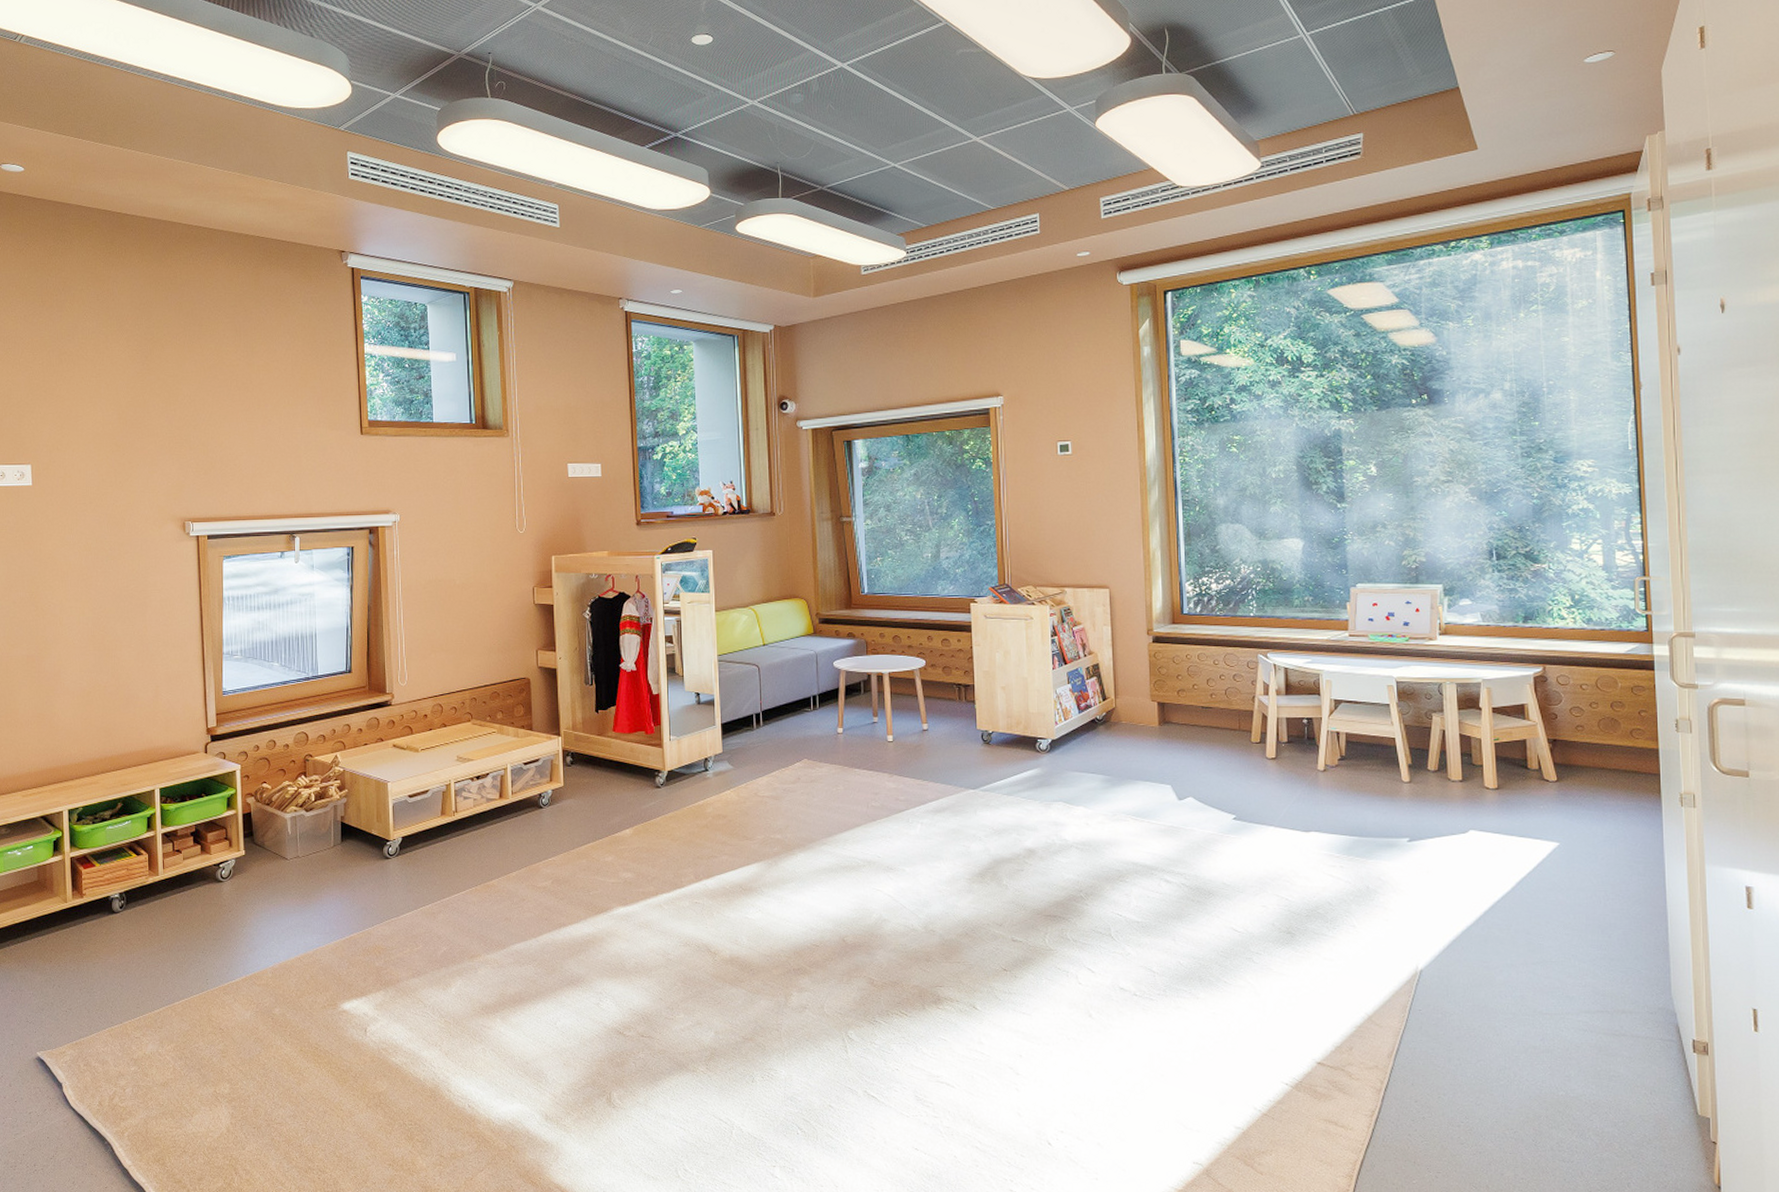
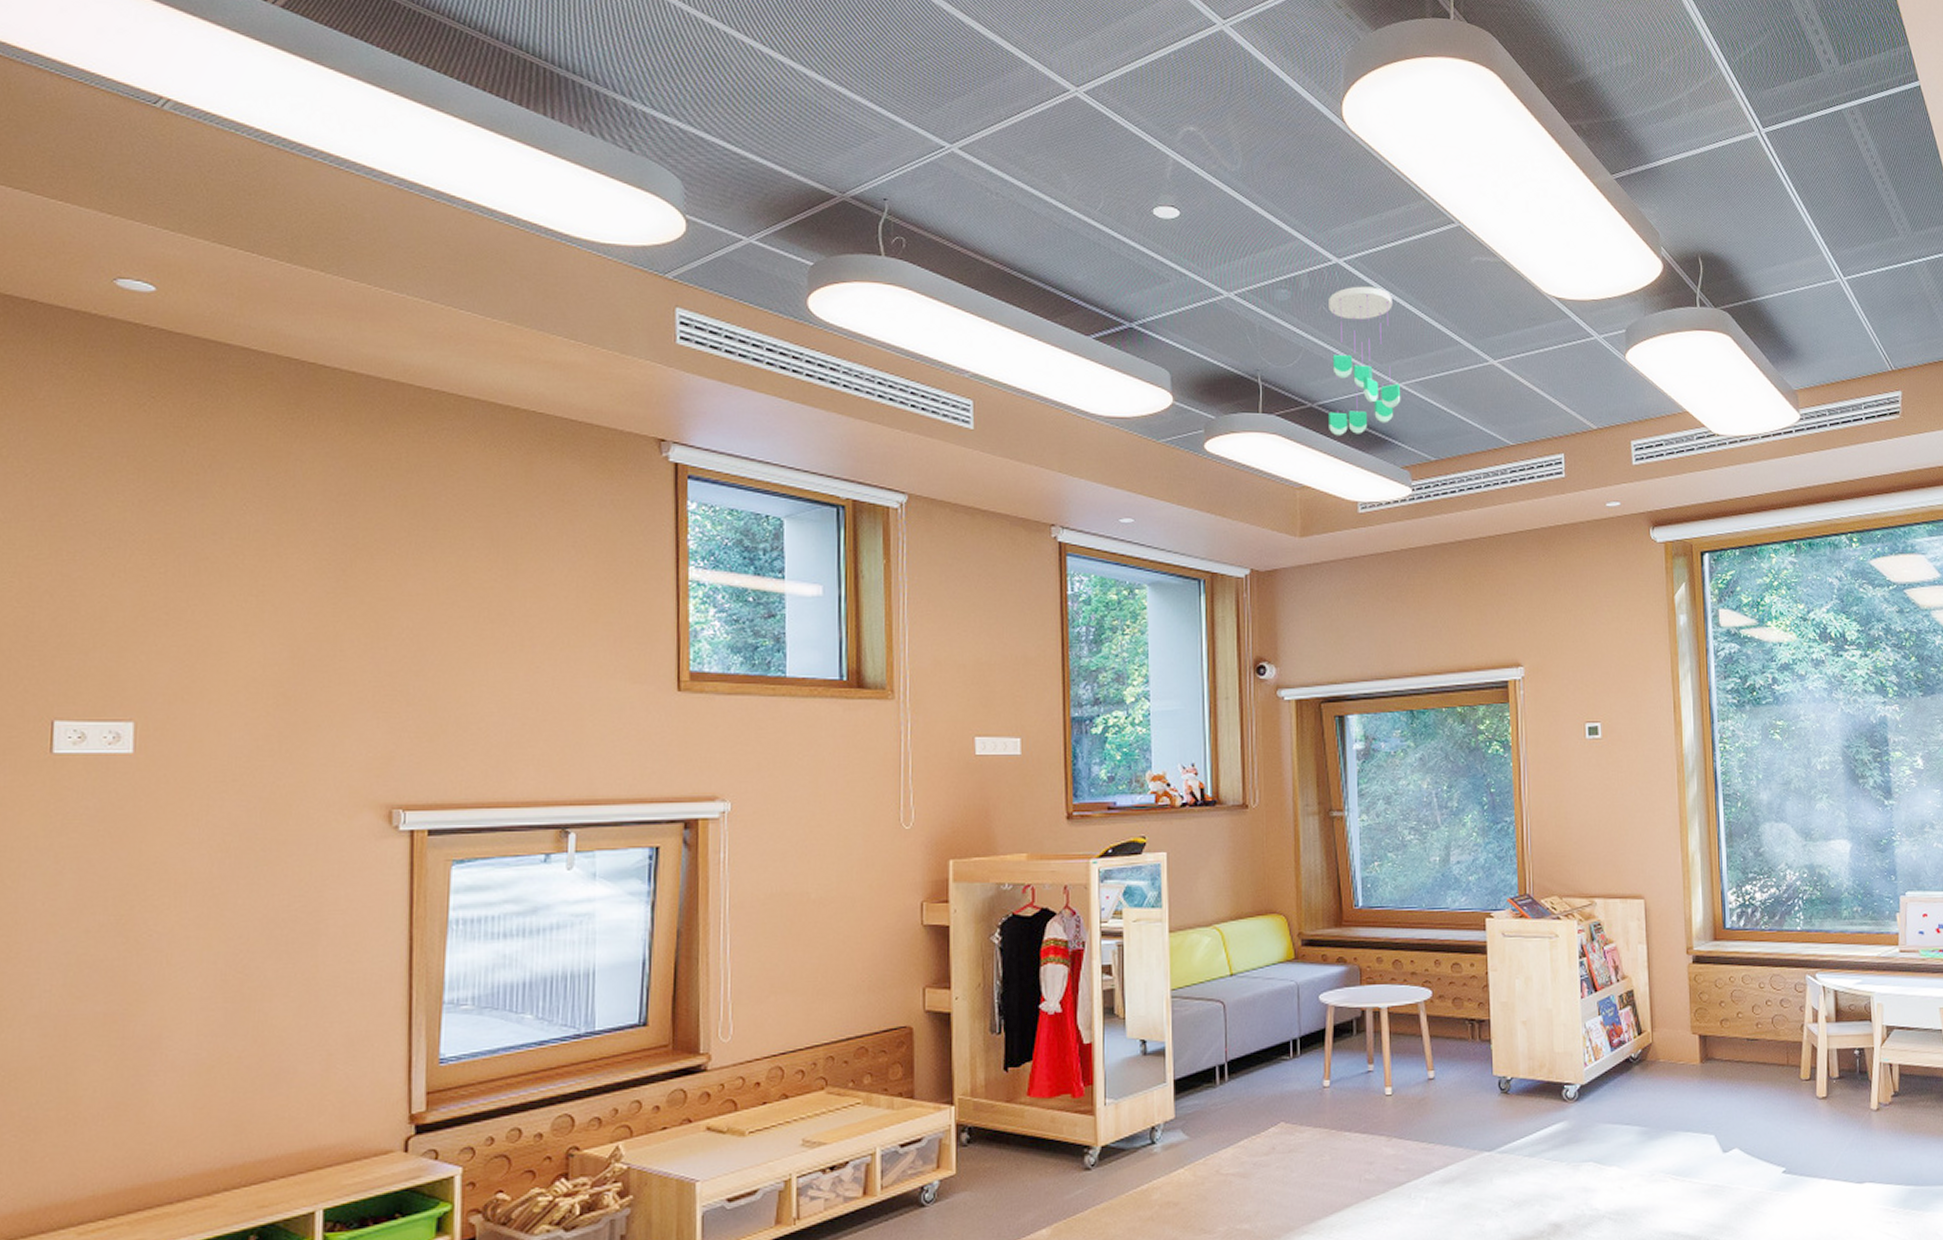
ceiling mobile: none [835,84,897,212] -> present [1329,286,1401,436]

